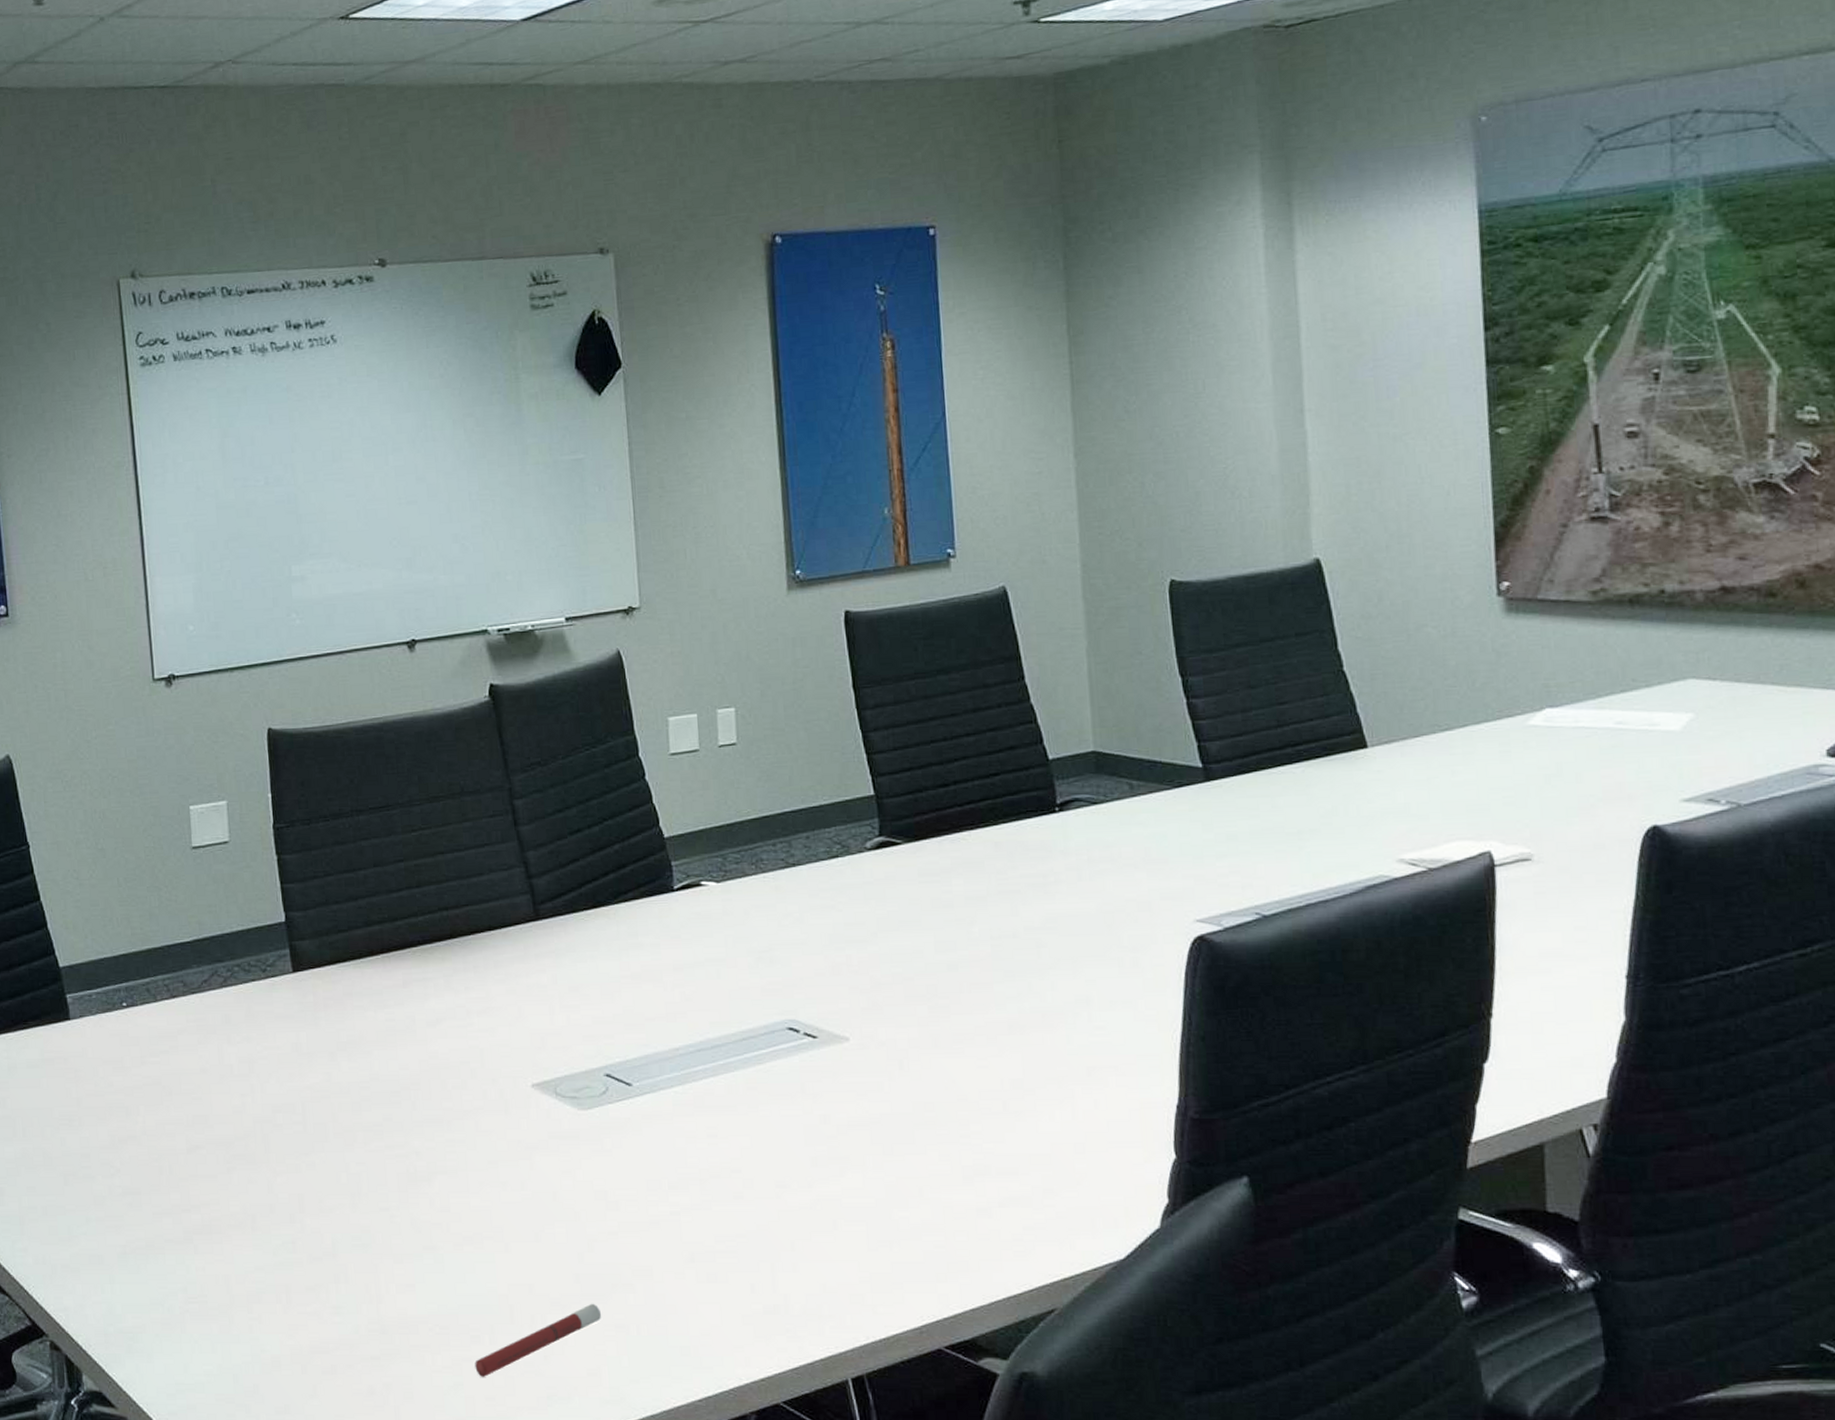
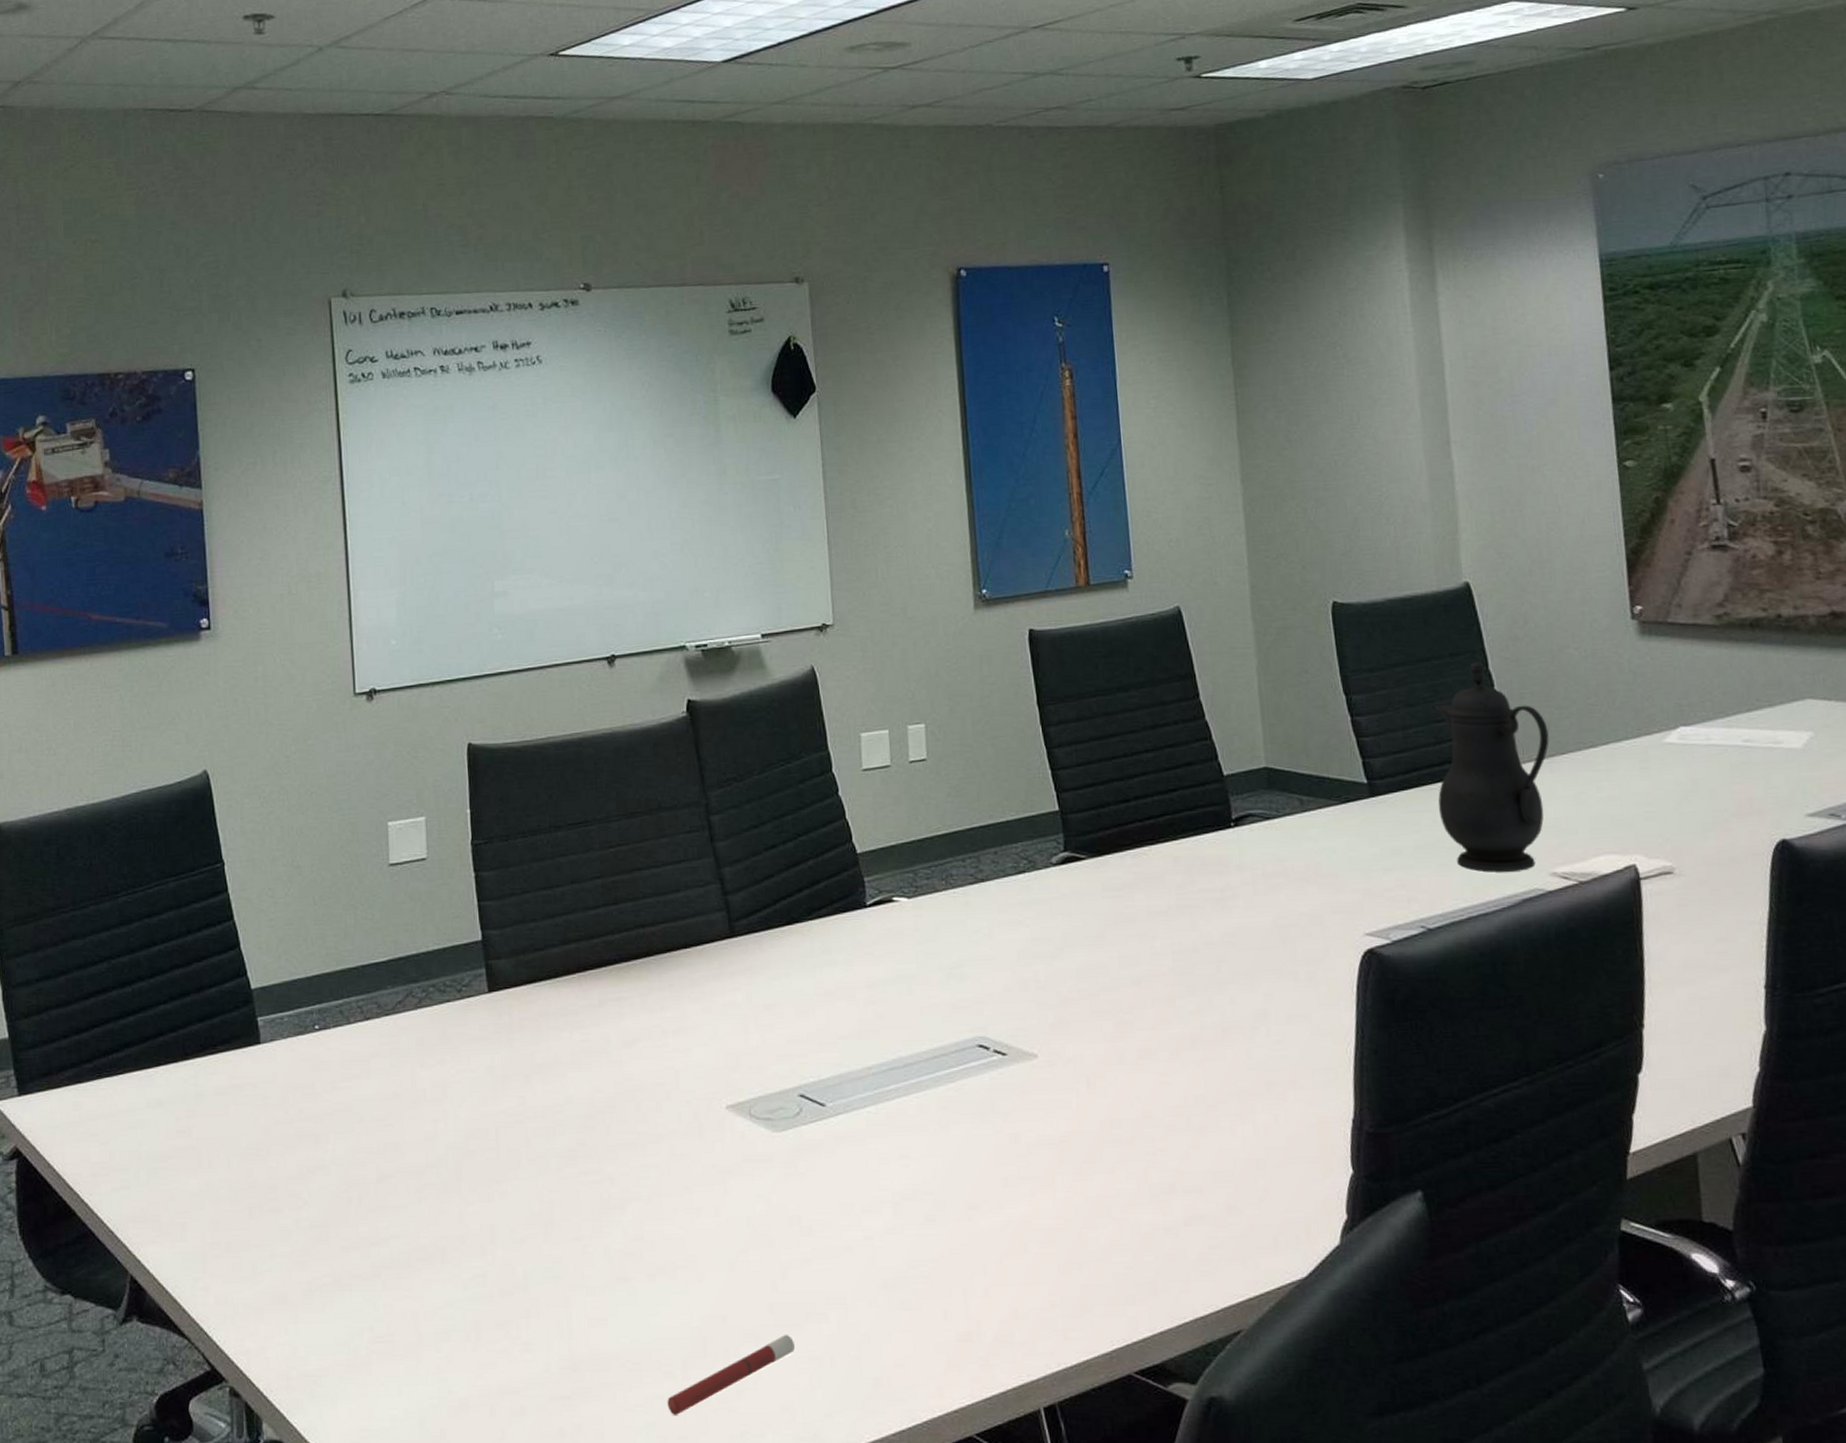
coffeepot: none [1278,641,1401,858] -> present [1435,661,1549,872]

